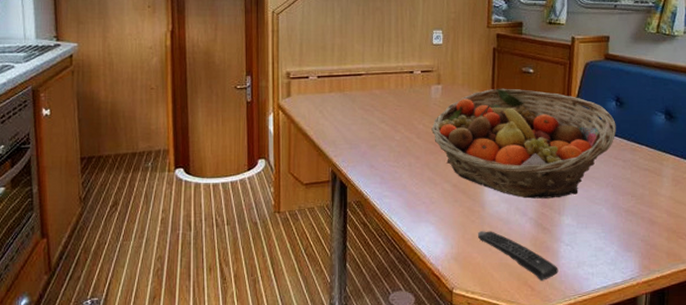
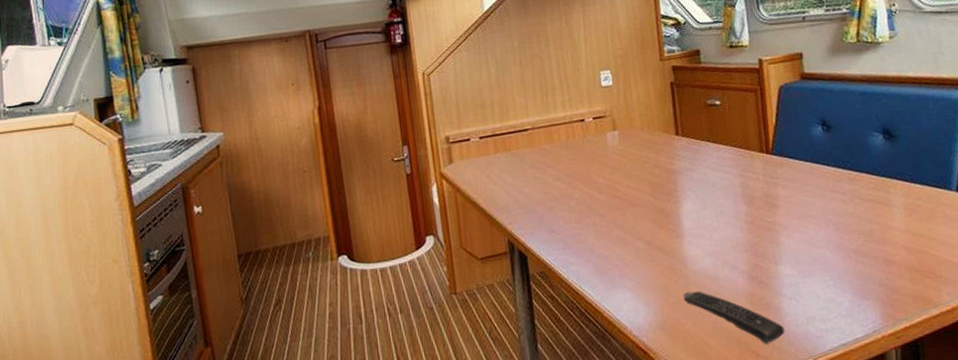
fruit basket: present [431,88,616,199] -> none [613,124,828,249]

